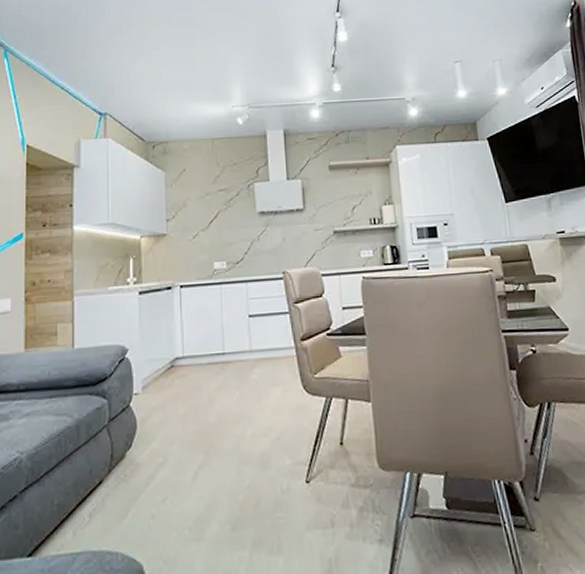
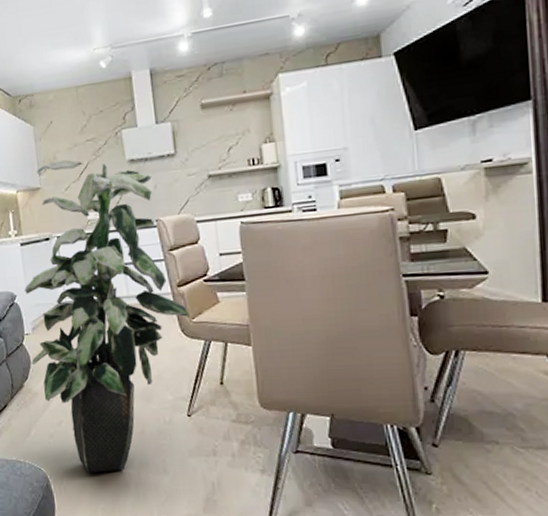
indoor plant: none [137,207,312,560] -> present [24,159,189,472]

